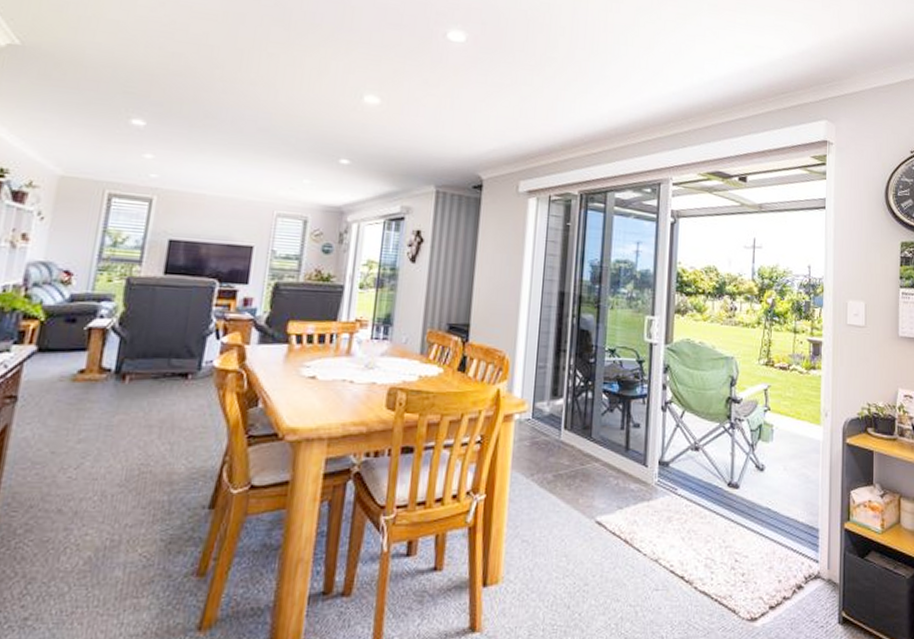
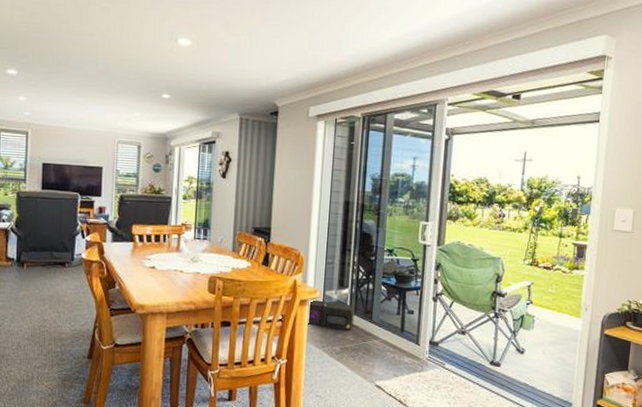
air purifier: none [513,414,571,453] -> present [308,299,355,332]

